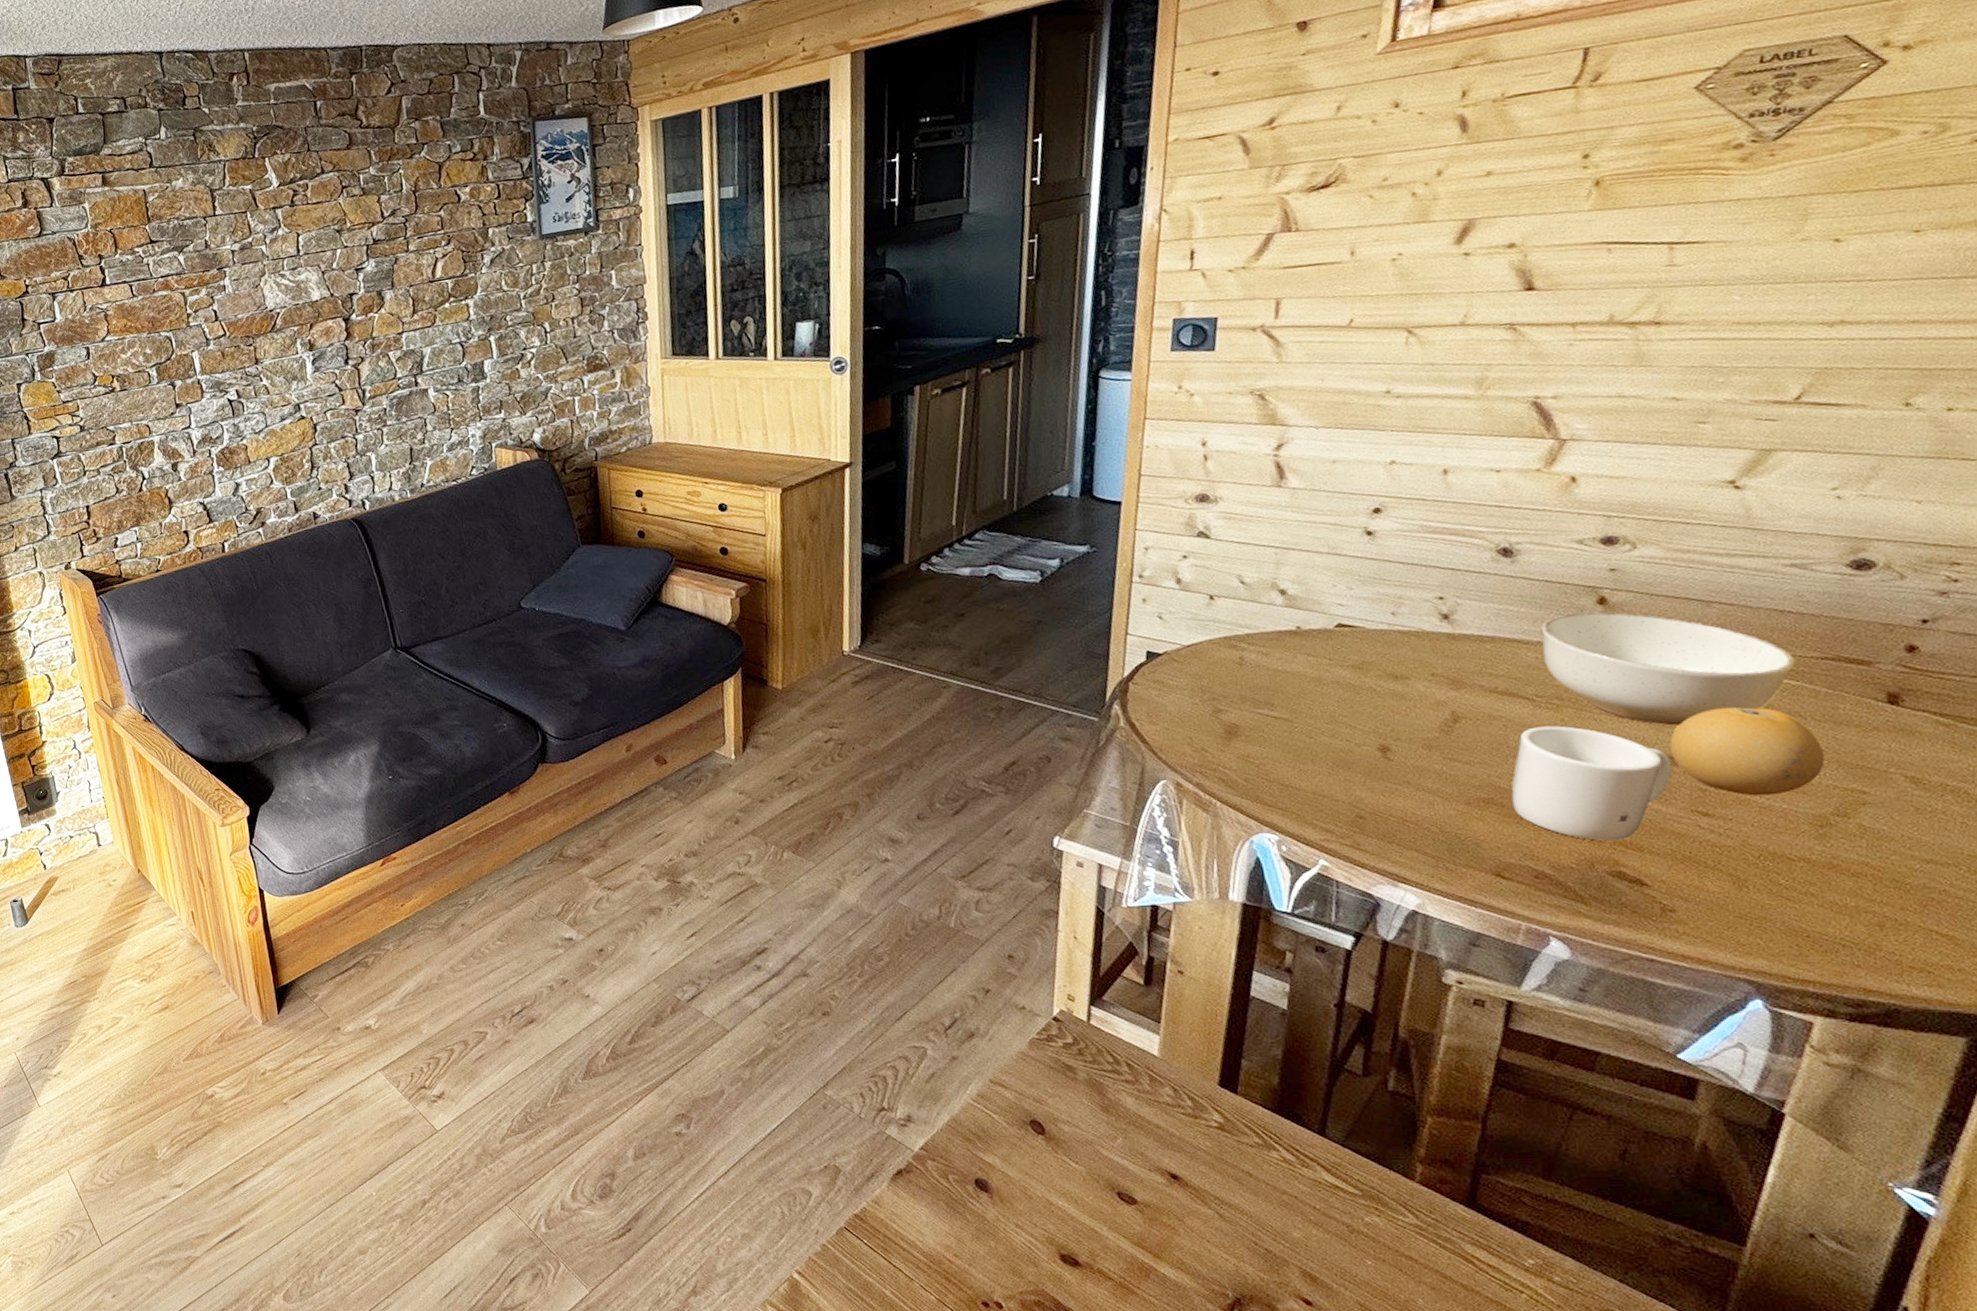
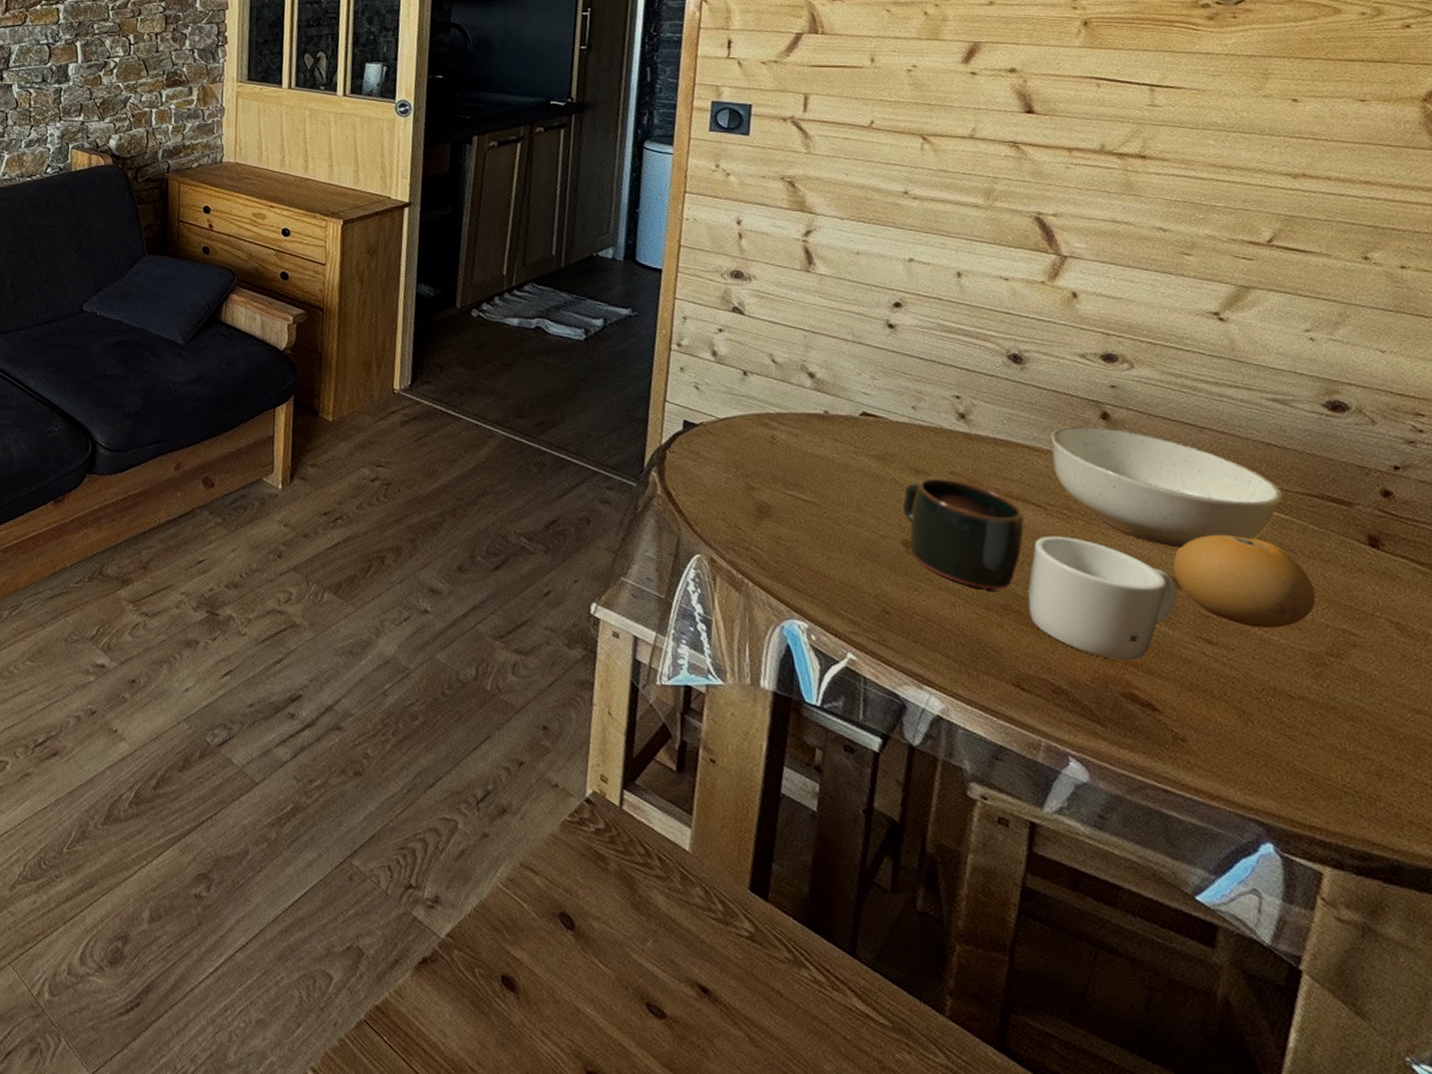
mug: none [1379,681,1510,786] -> present [902,478,1025,590]

